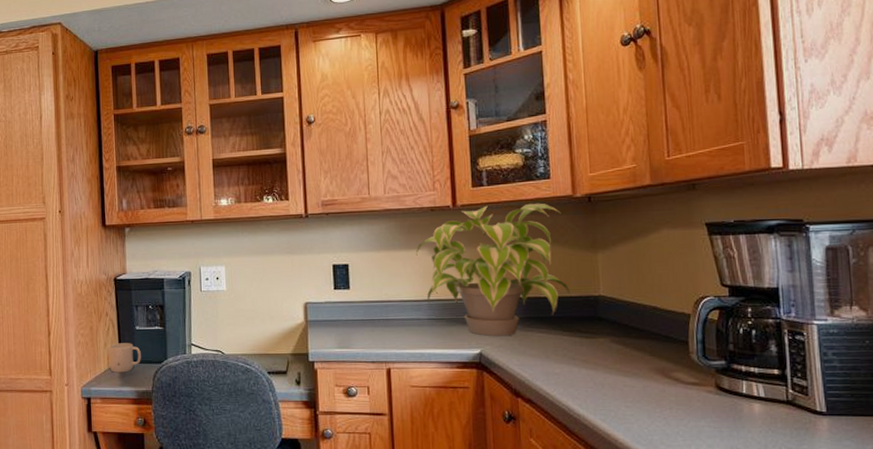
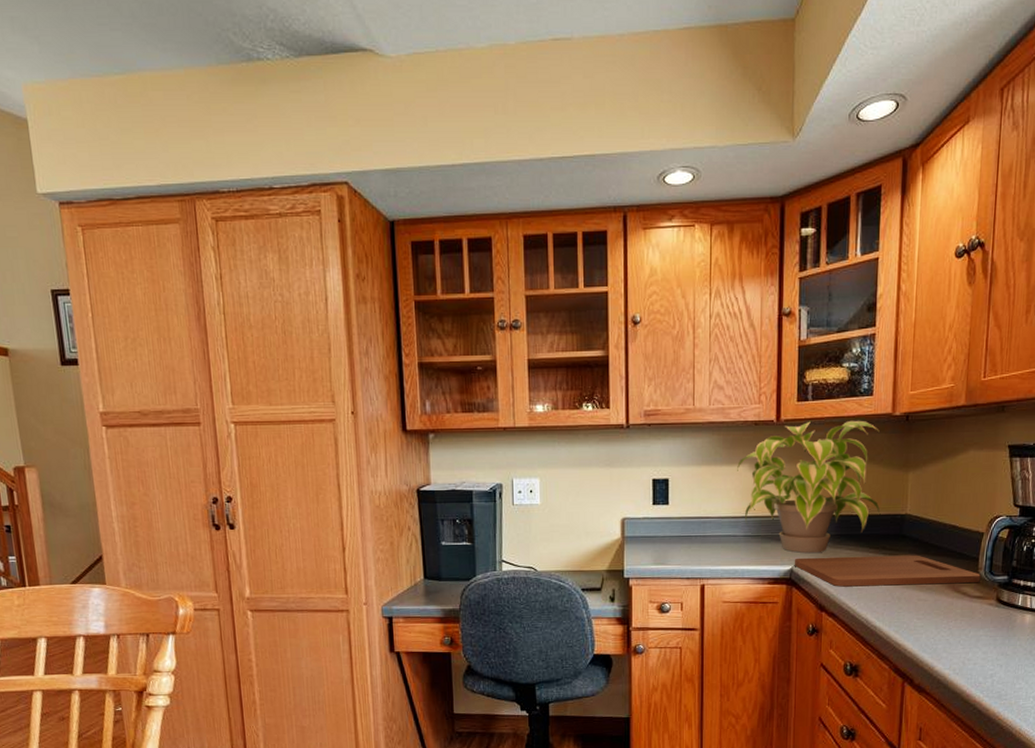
mug: present [108,343,141,373] -> none [411,559,448,591]
cutting board: none [482,338,694,372] -> present [794,555,981,587]

